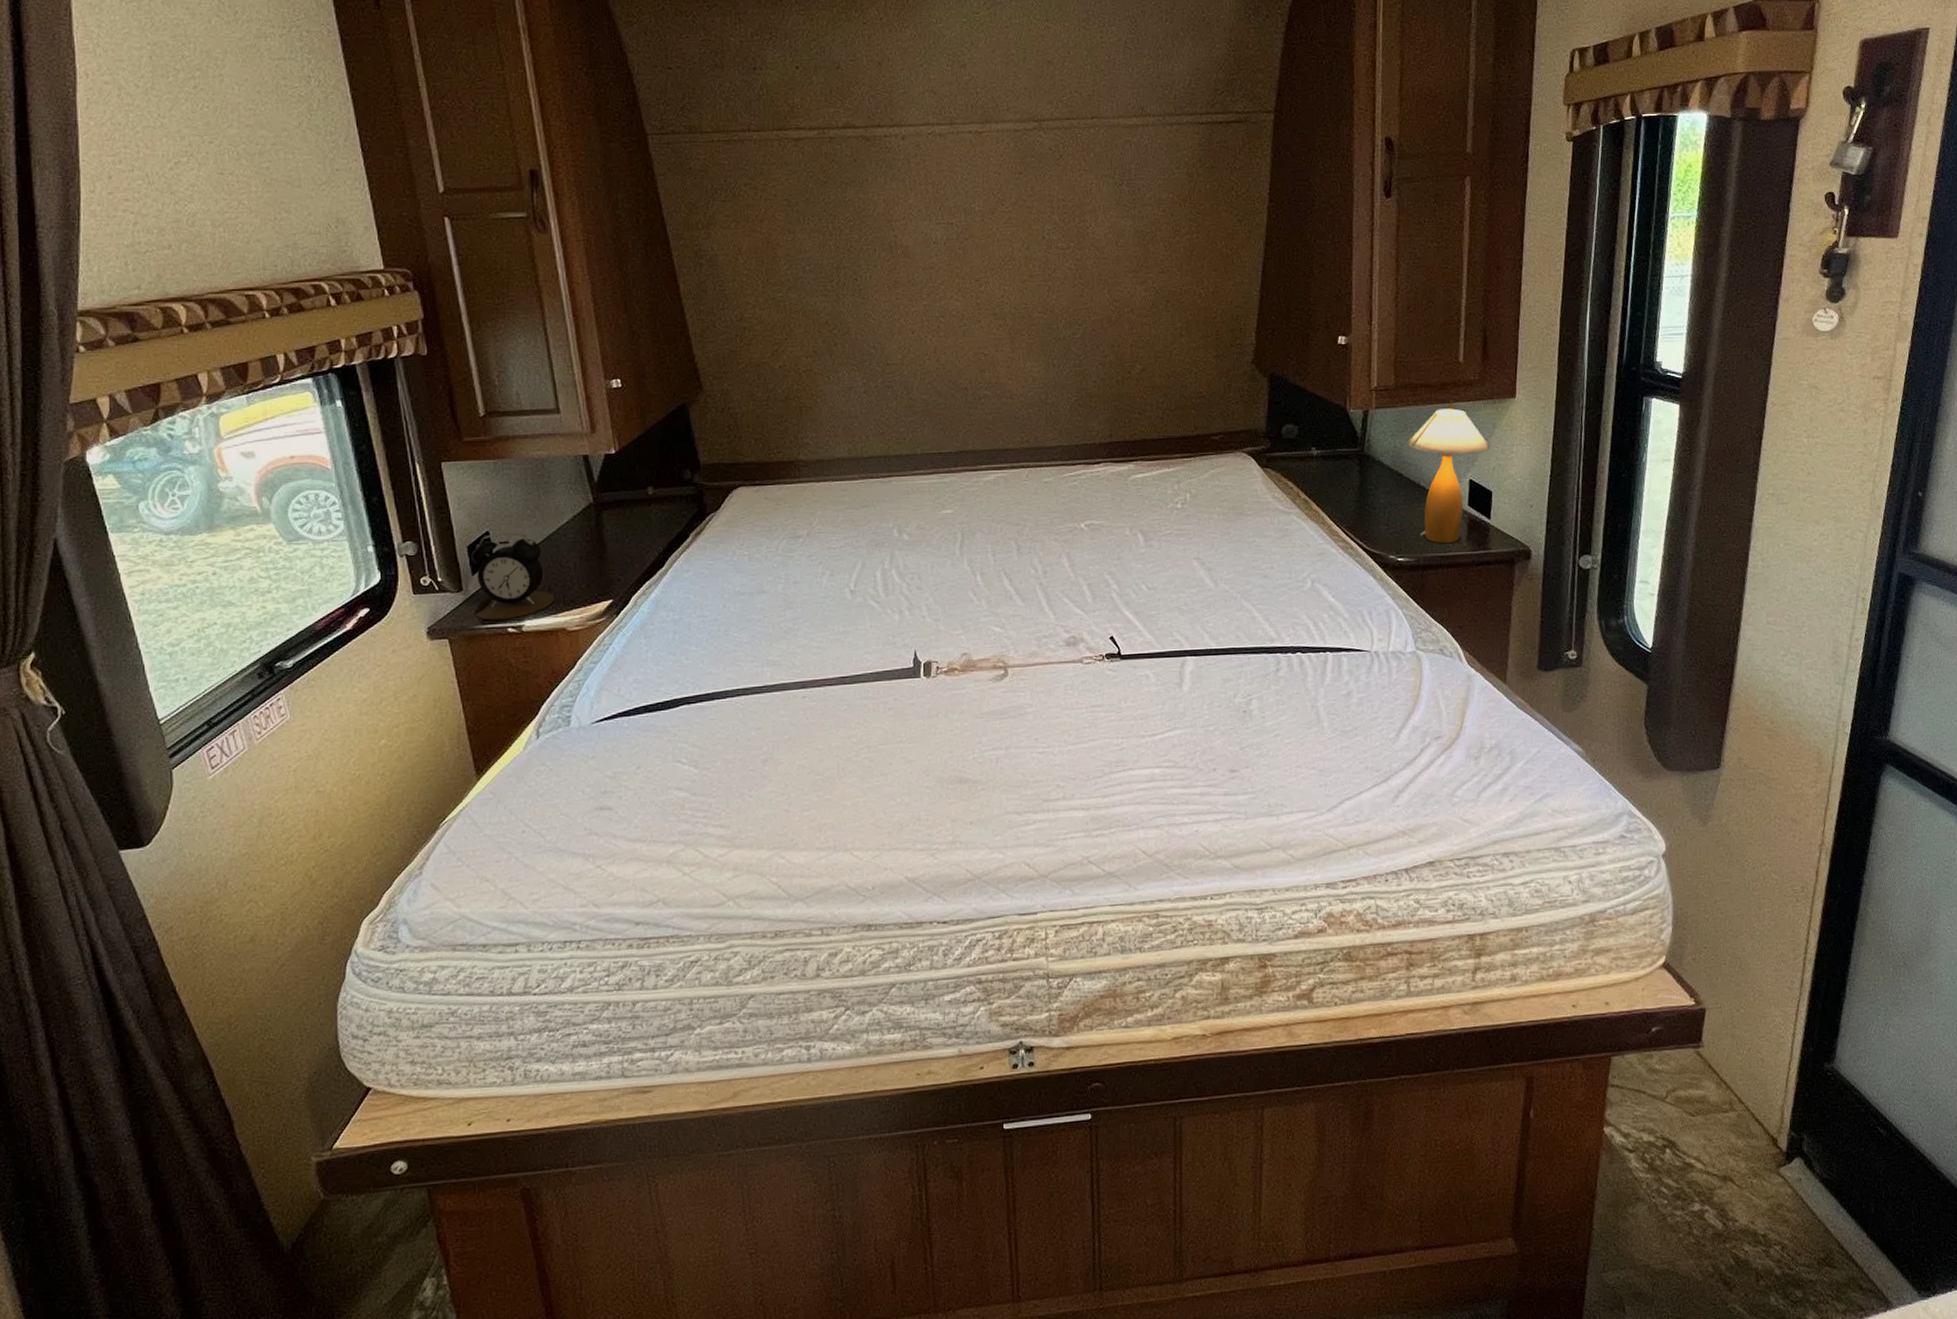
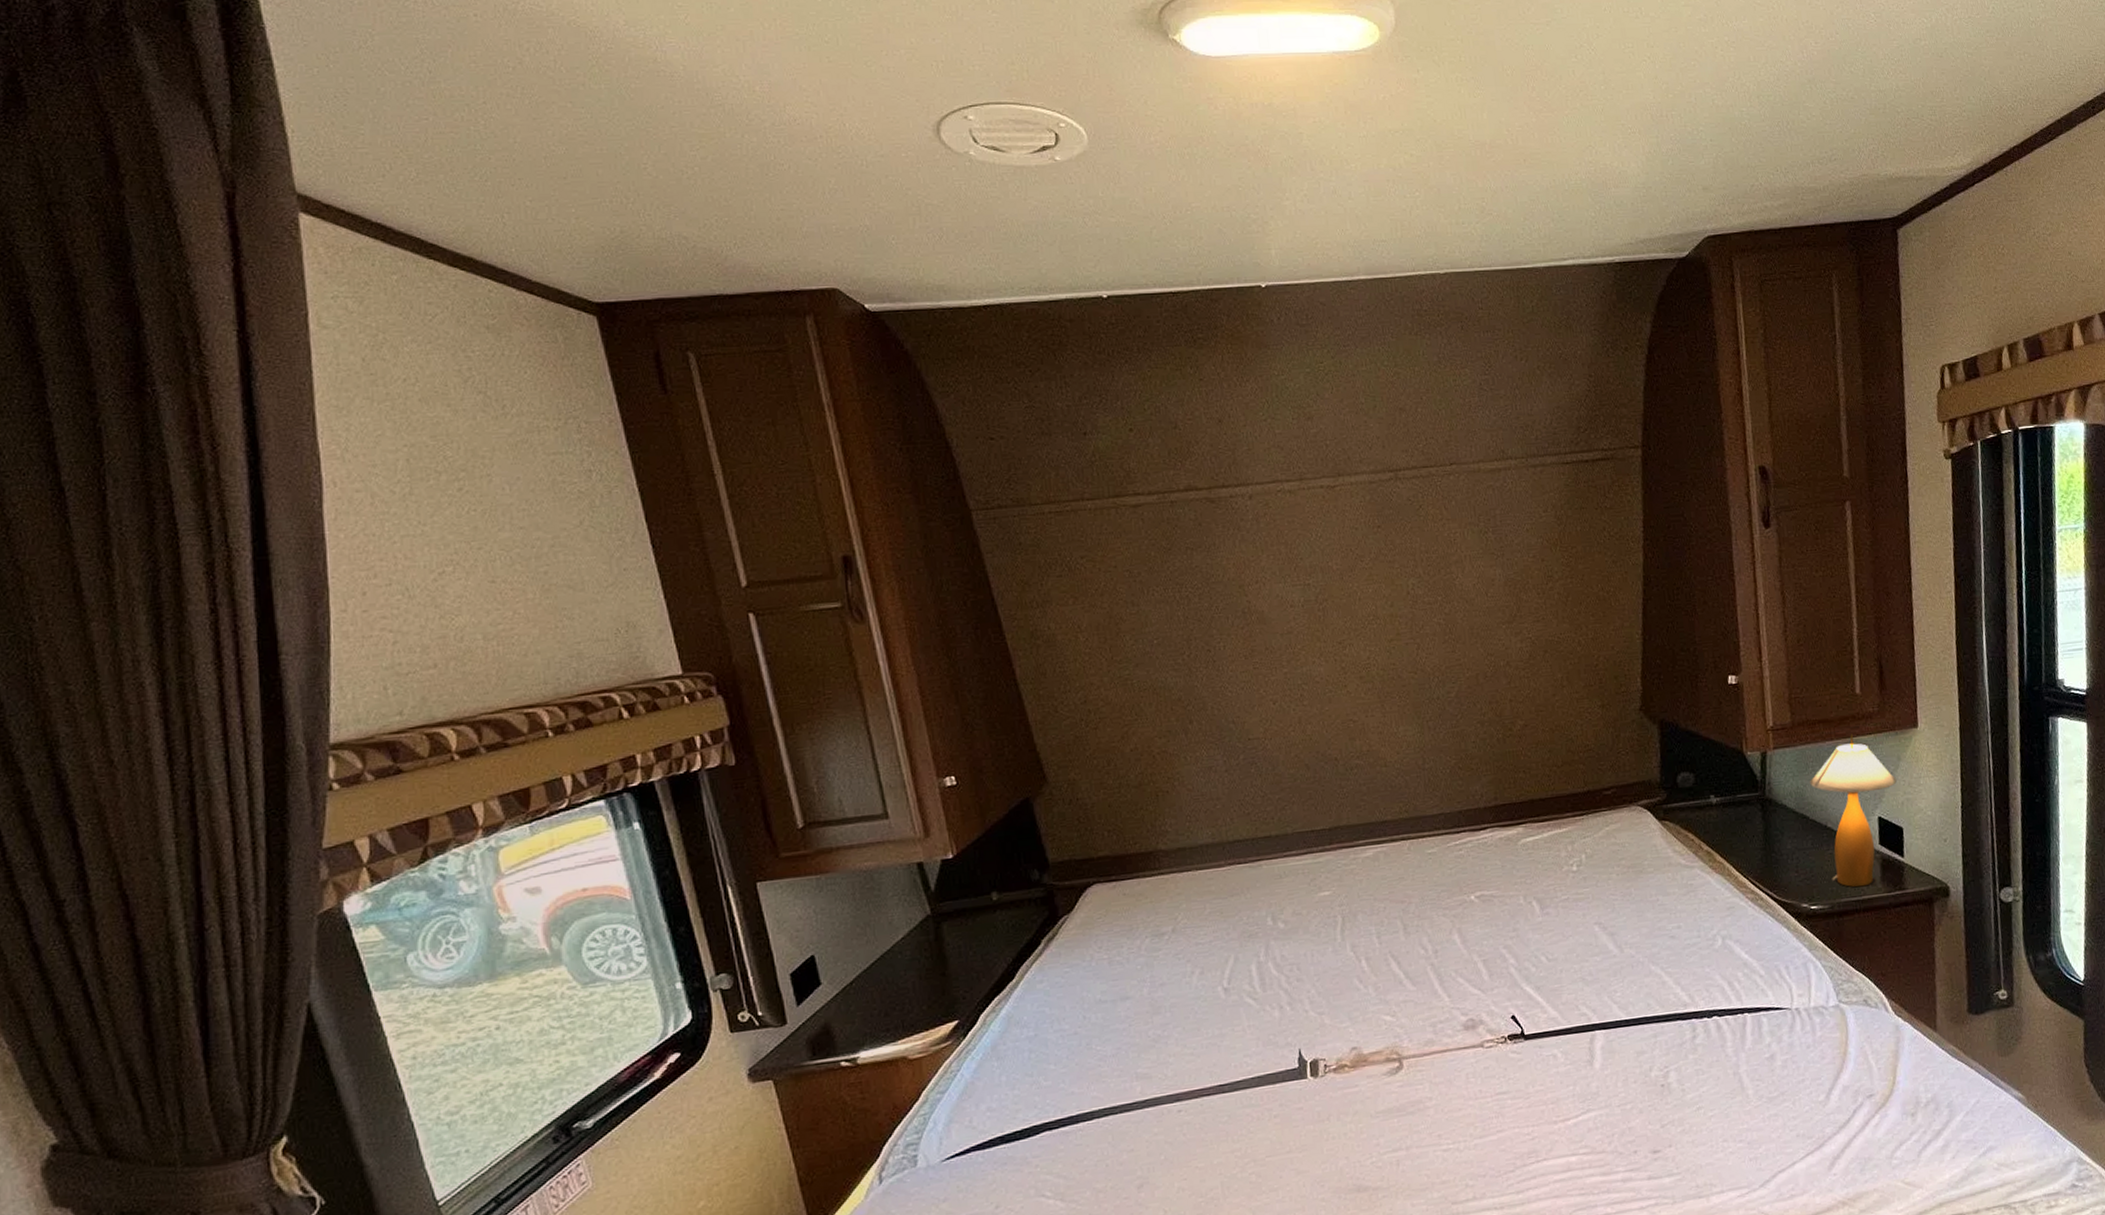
alarm clock: present [471,532,555,621] -> none [794,954,893,1056]

